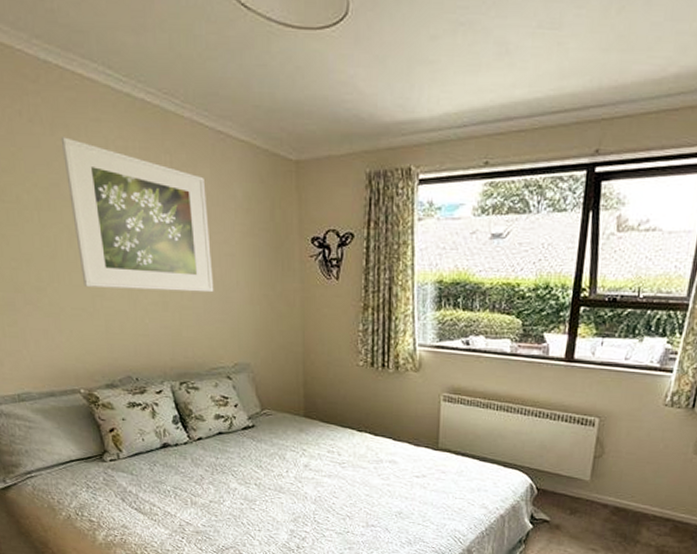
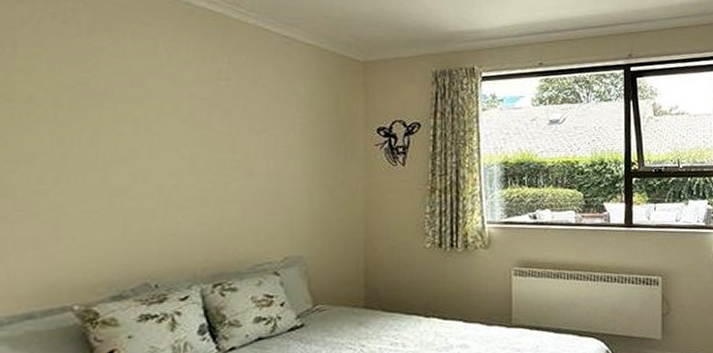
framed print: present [60,137,214,293] -> none [99,38,267,186]

